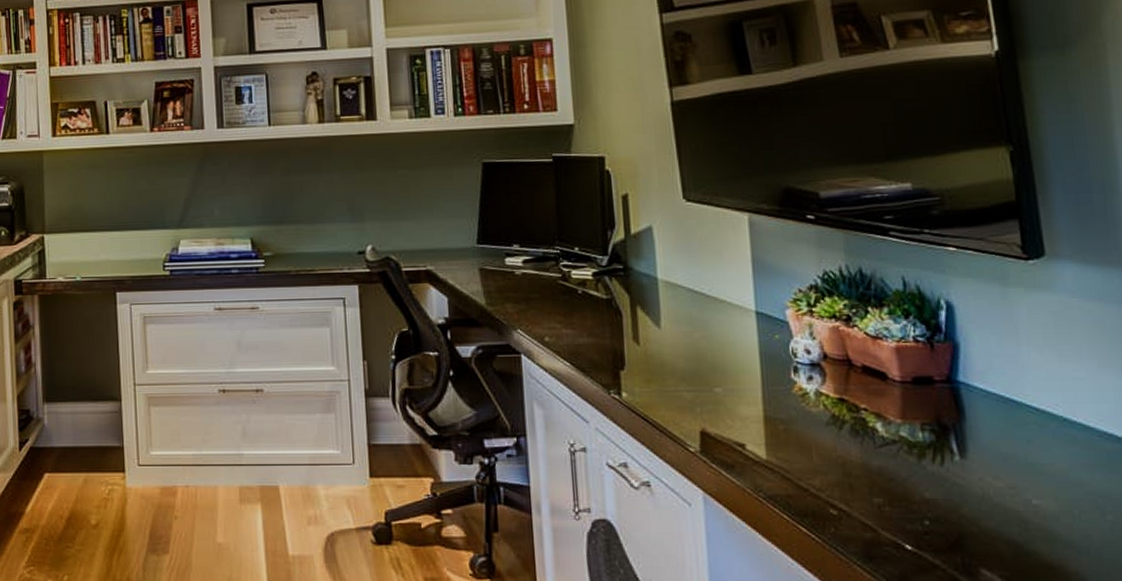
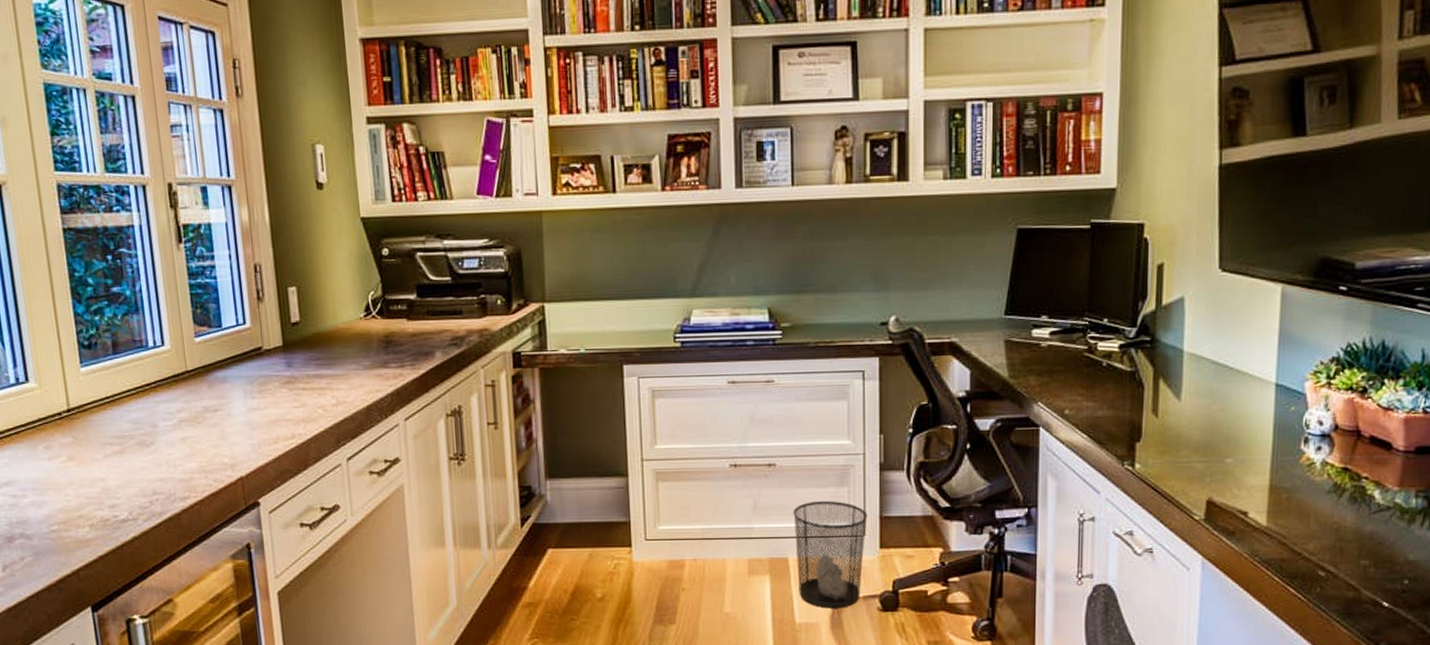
waste bin: none [281,427,356,541] -> present [793,500,868,609]

